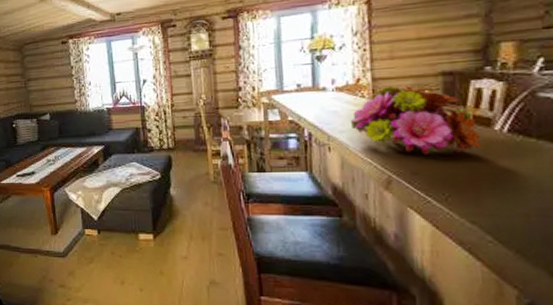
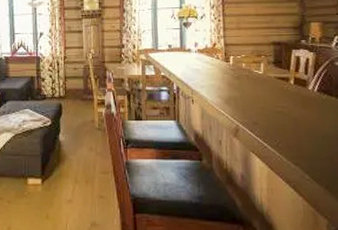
flower bouquet: present [351,86,482,155] -> none [209,51,301,108]

